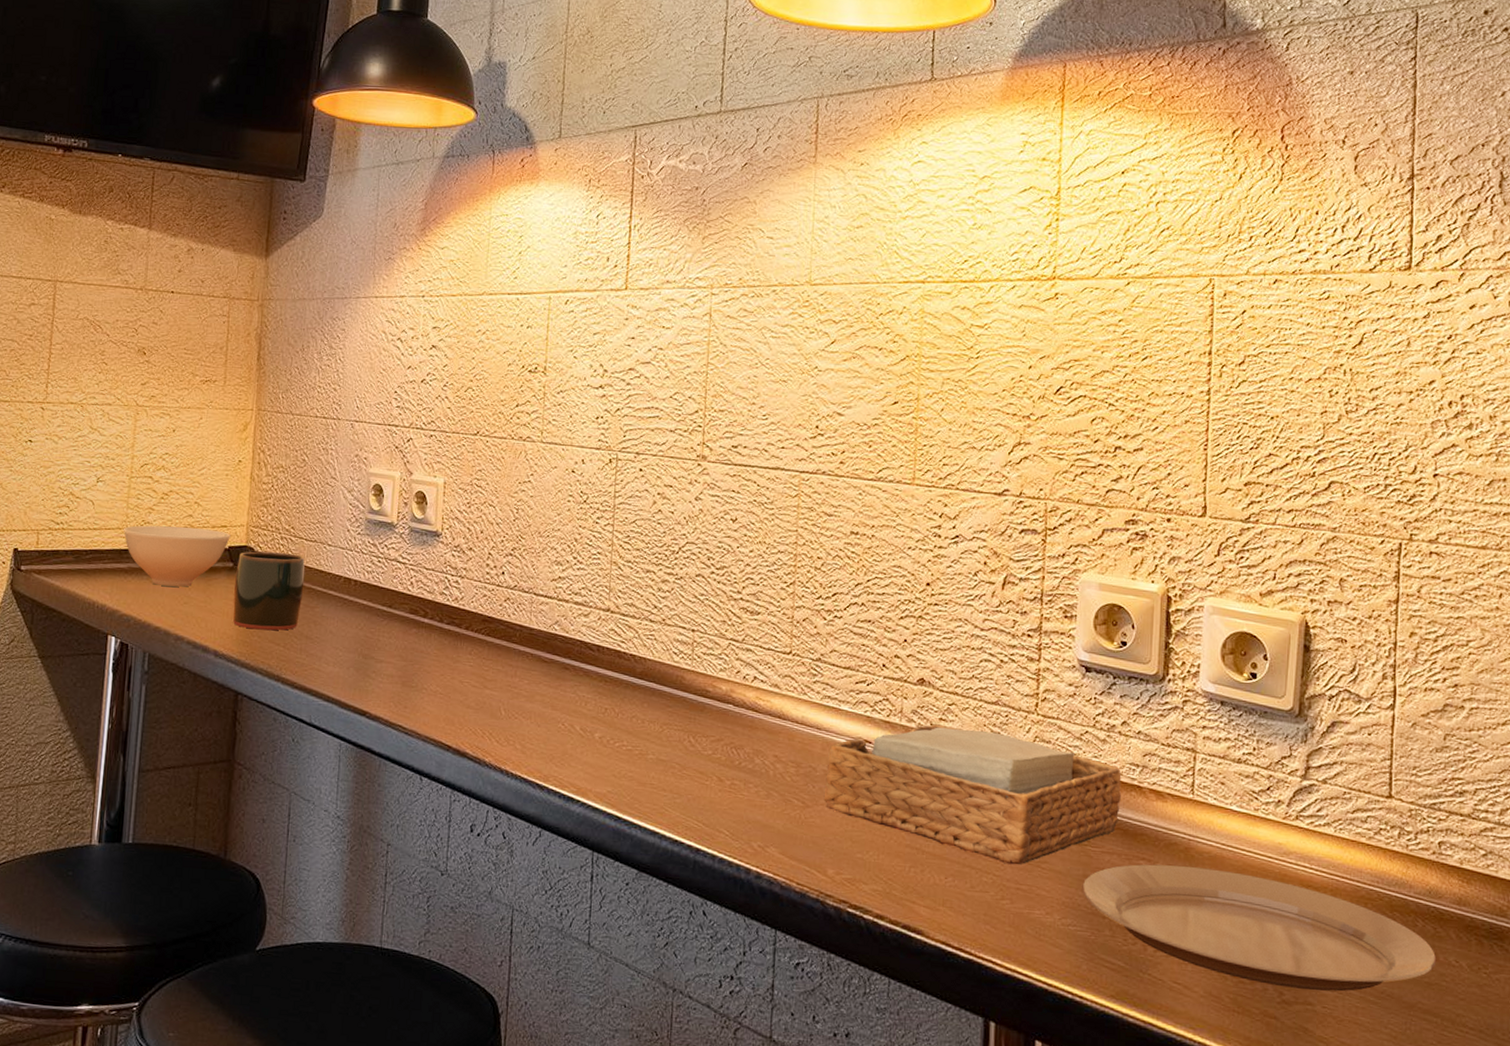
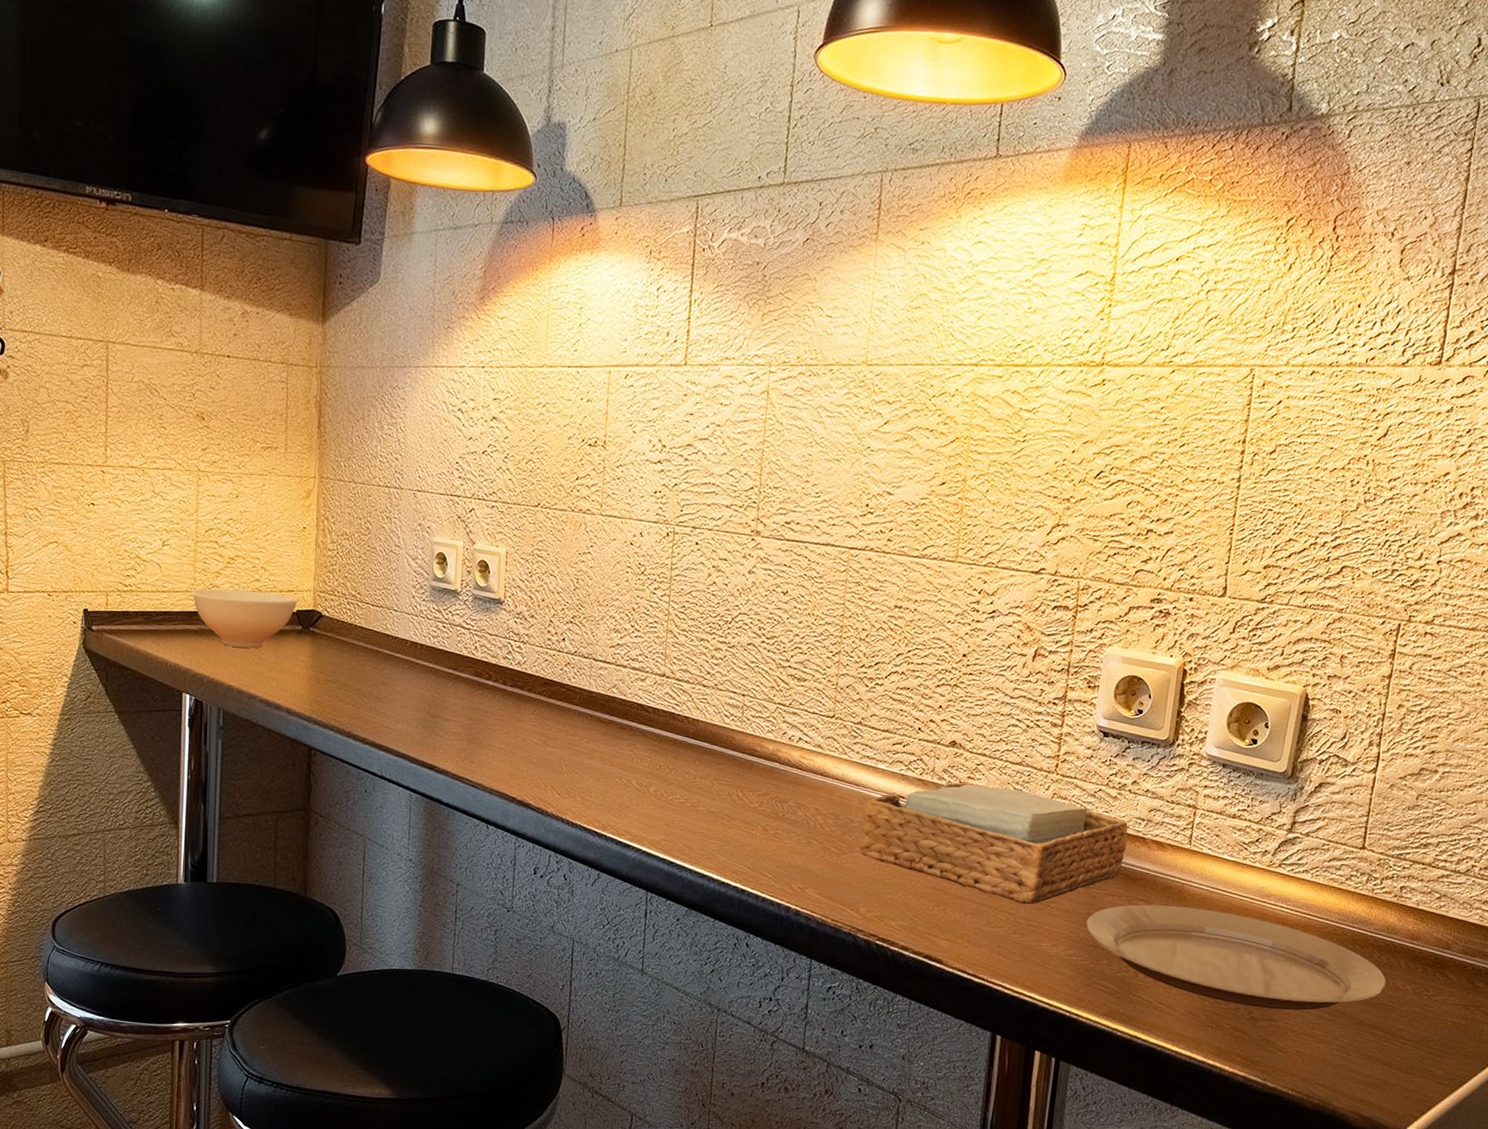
mug: present [233,551,305,631] -> none [303,615,372,691]

